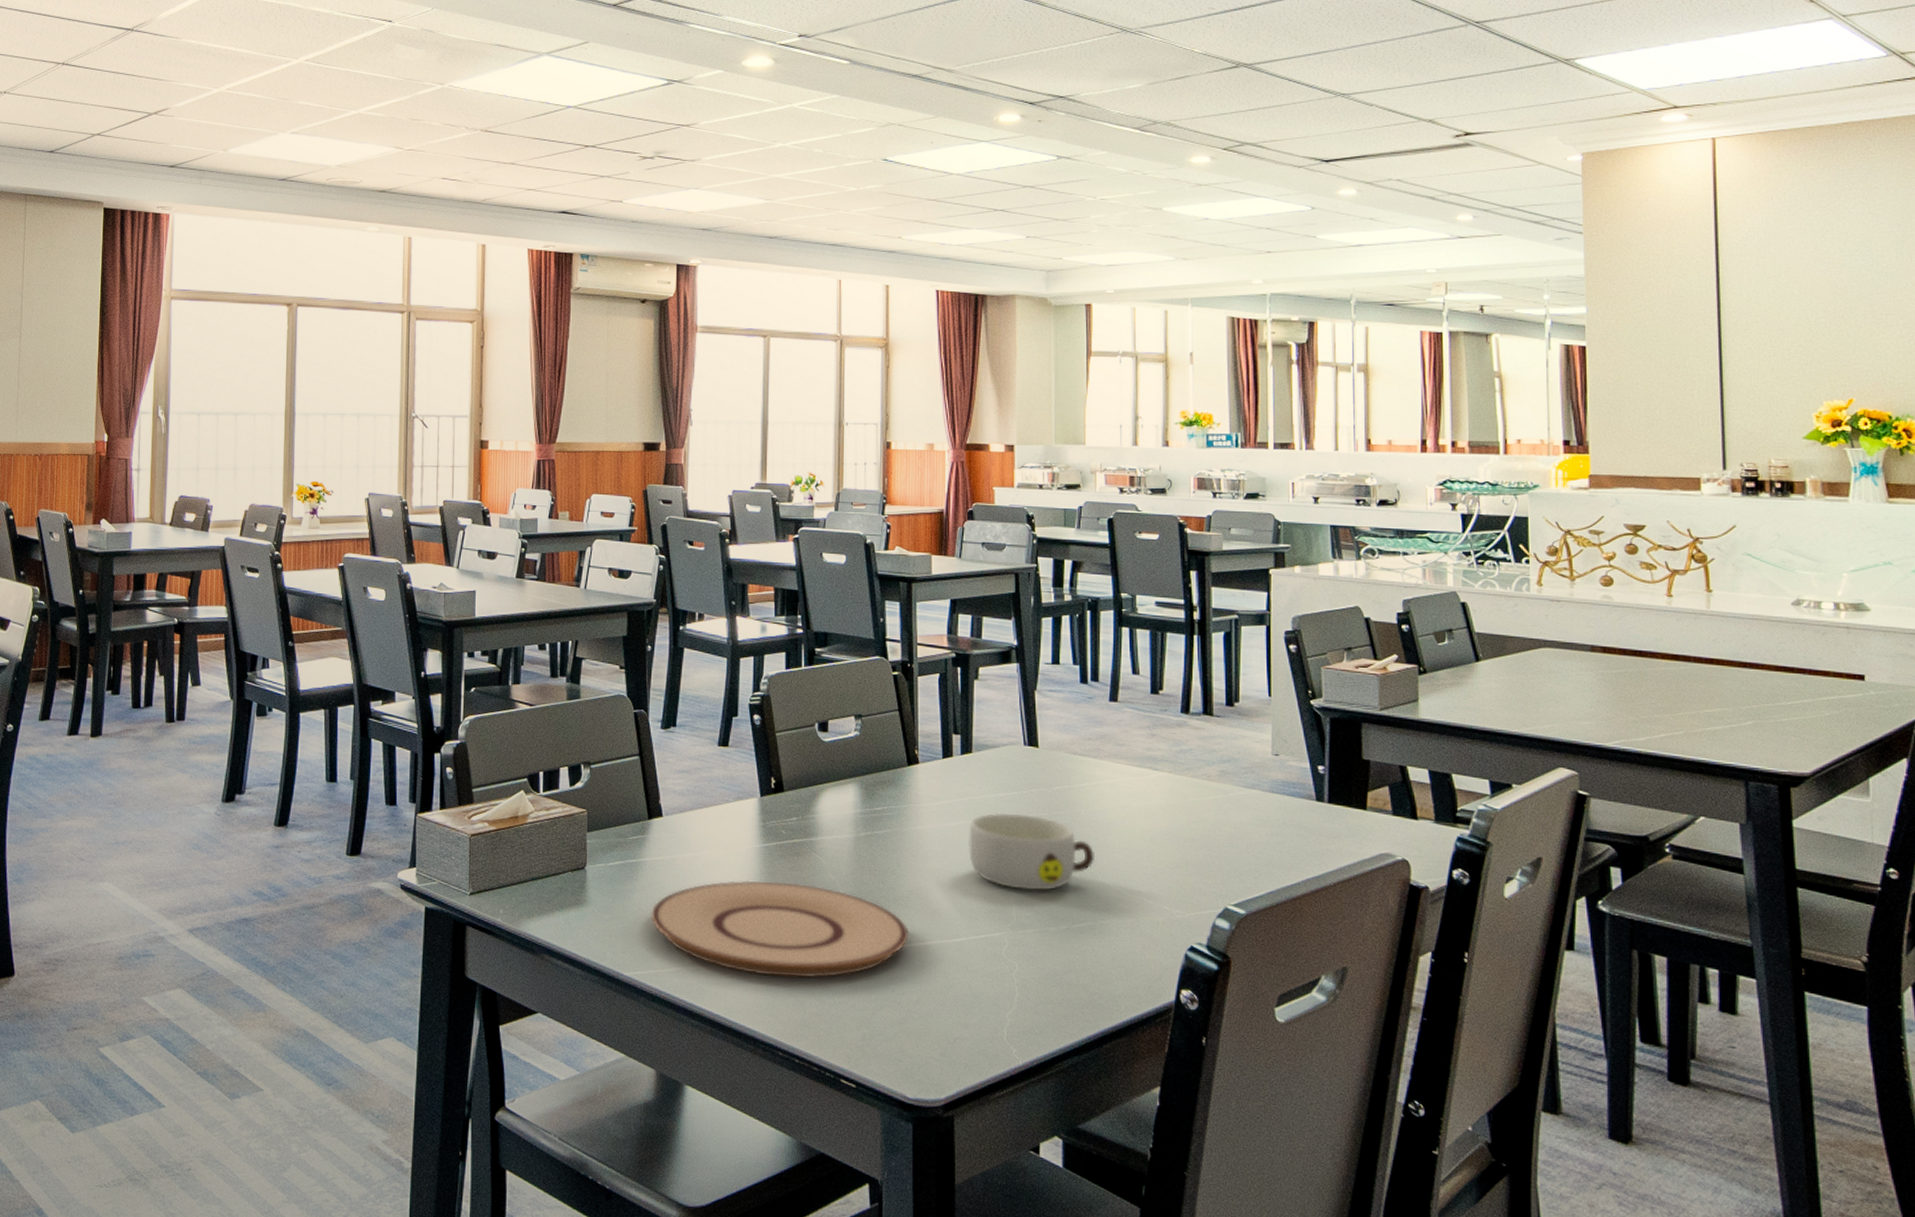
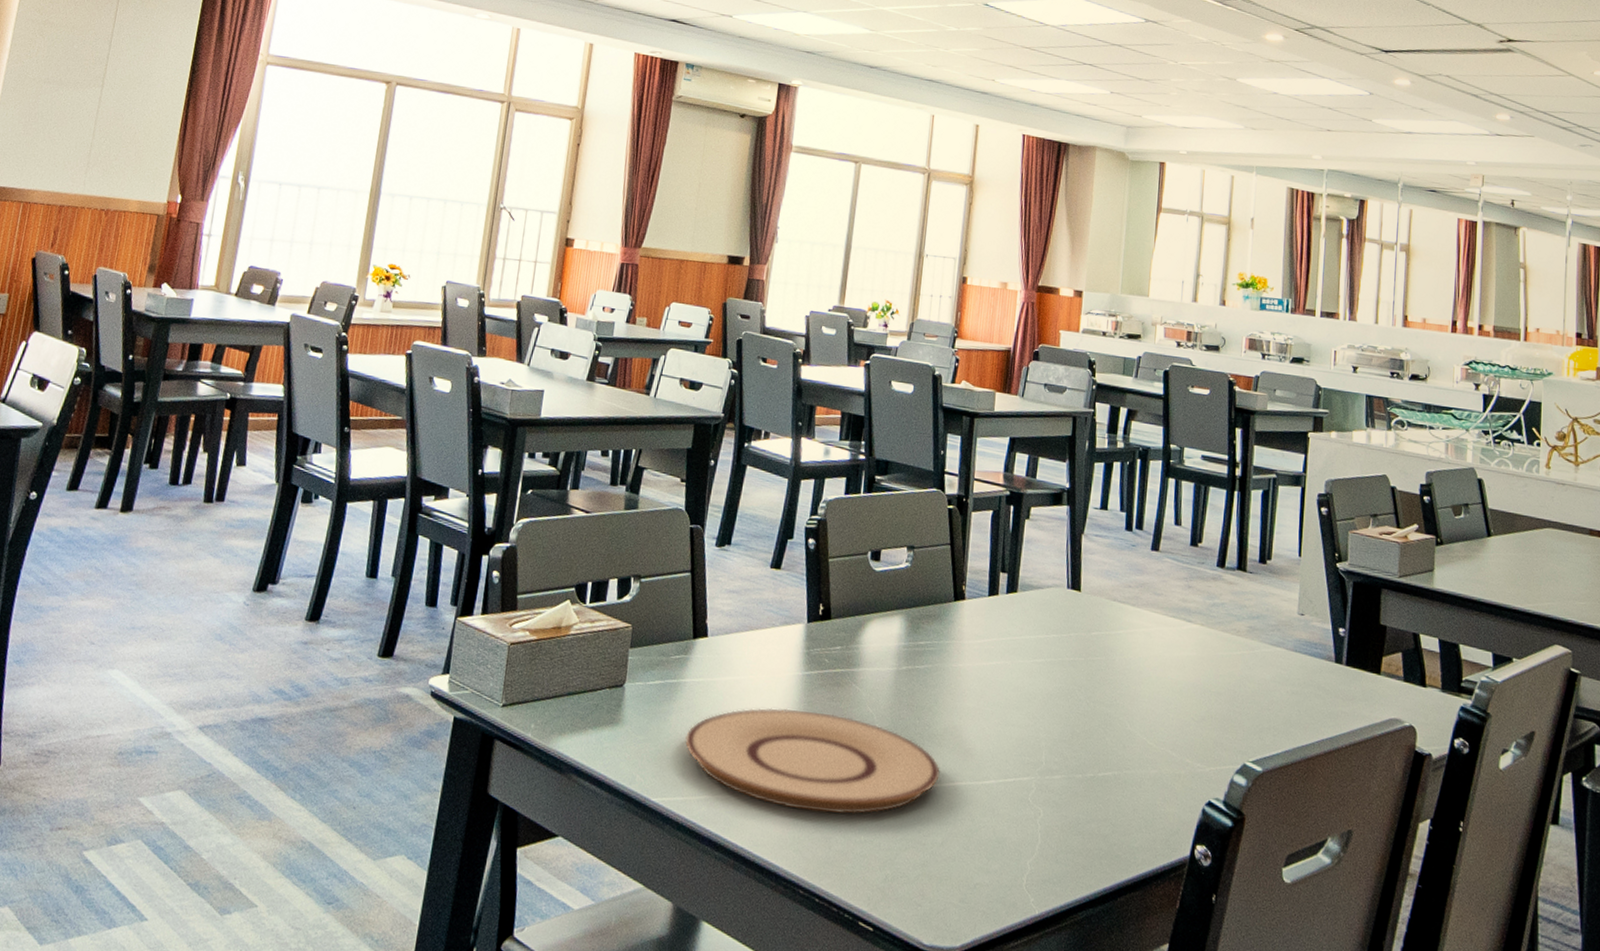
bowl: present [969,812,1095,891] -> none [1005,654,1126,736]

